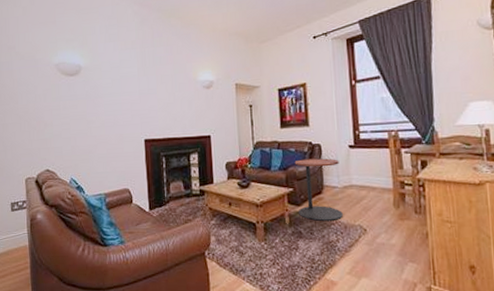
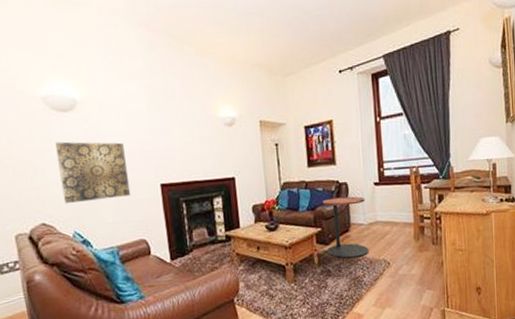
wall art: none [62,101,119,154] -> present [55,141,131,204]

